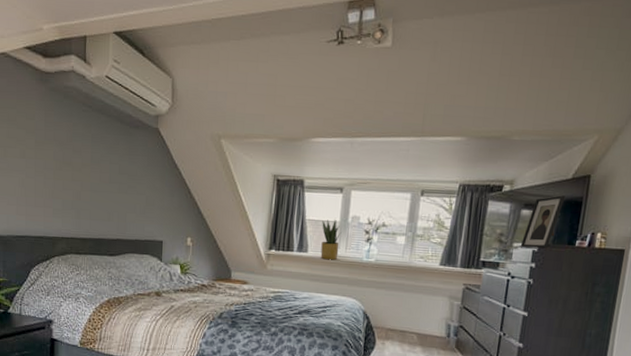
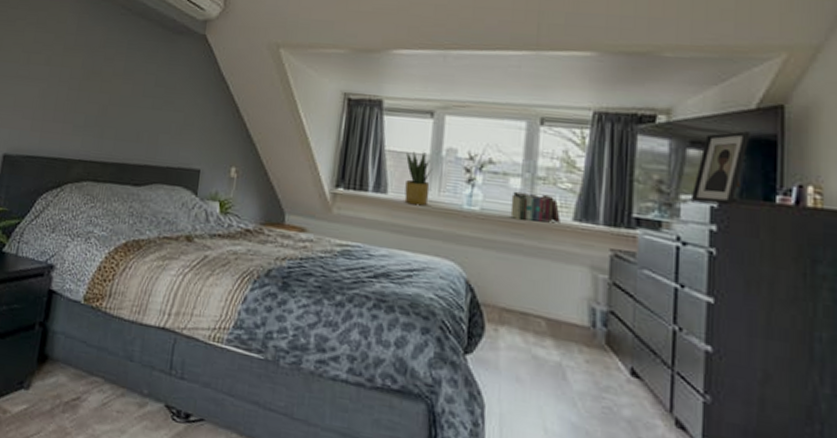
books: none [396,246,431,268] -> present [510,191,561,224]

